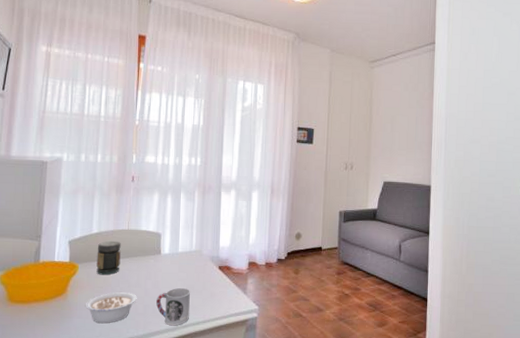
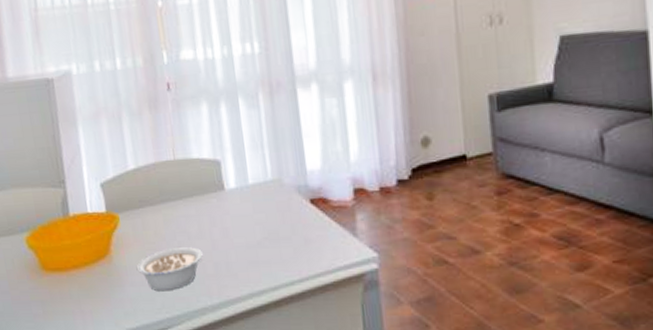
jar: present [96,241,121,275] -> none [139,177,173,227]
cup: present [156,288,190,325] -> none [229,235,279,288]

